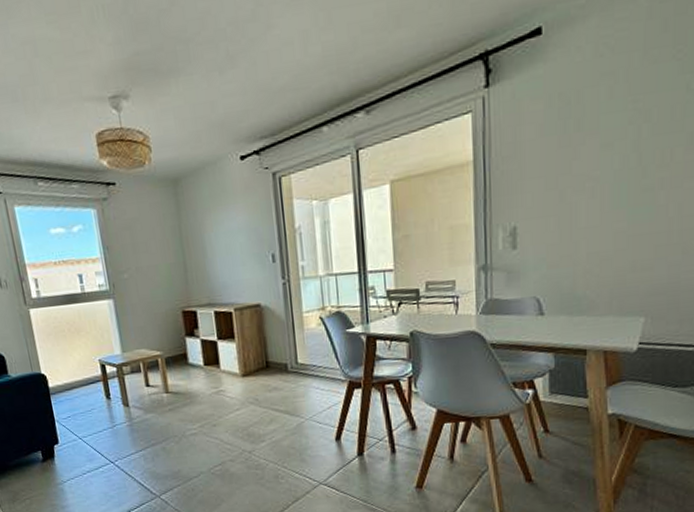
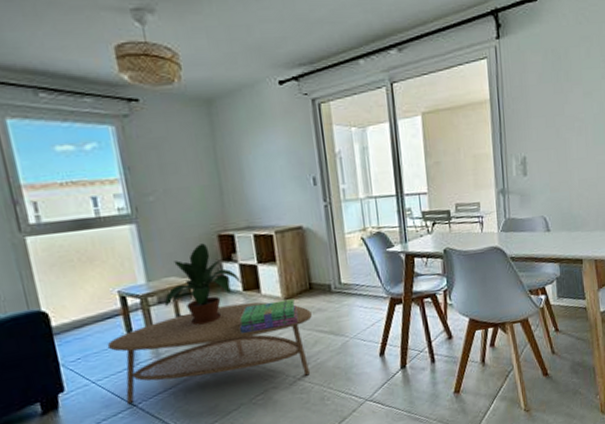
coffee table: none [90,377,268,460] -> present [107,302,312,404]
potted plant: none [136,318,204,395] -> present [164,243,243,326]
stack of books: none [201,376,255,406] -> present [240,298,298,333]

